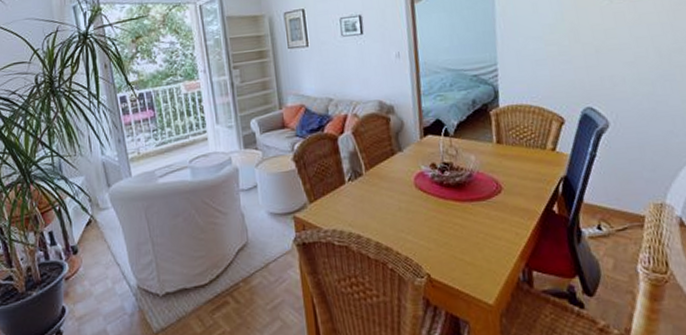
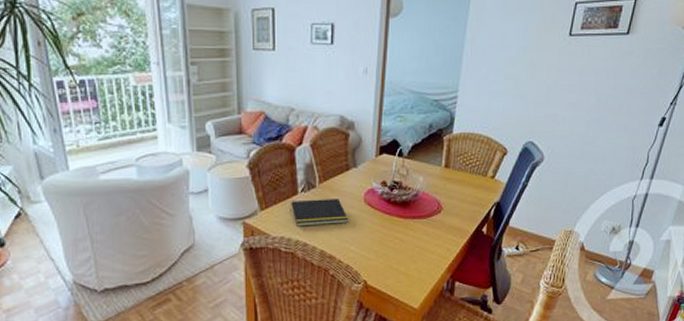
notepad: none [338,185,401,218] -> present [289,199,348,226]

